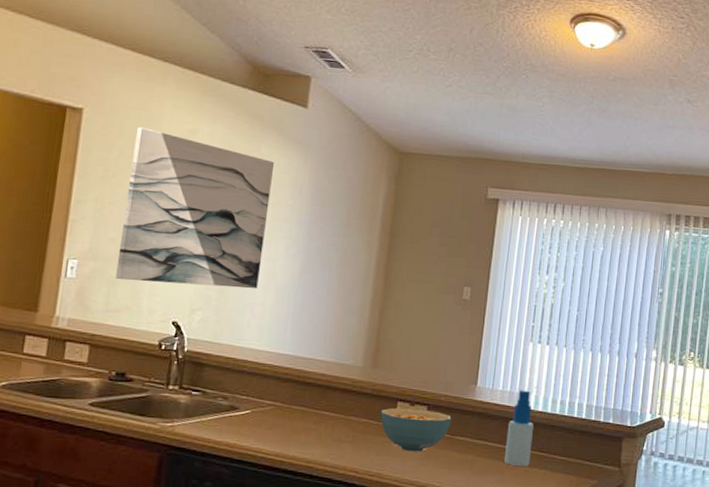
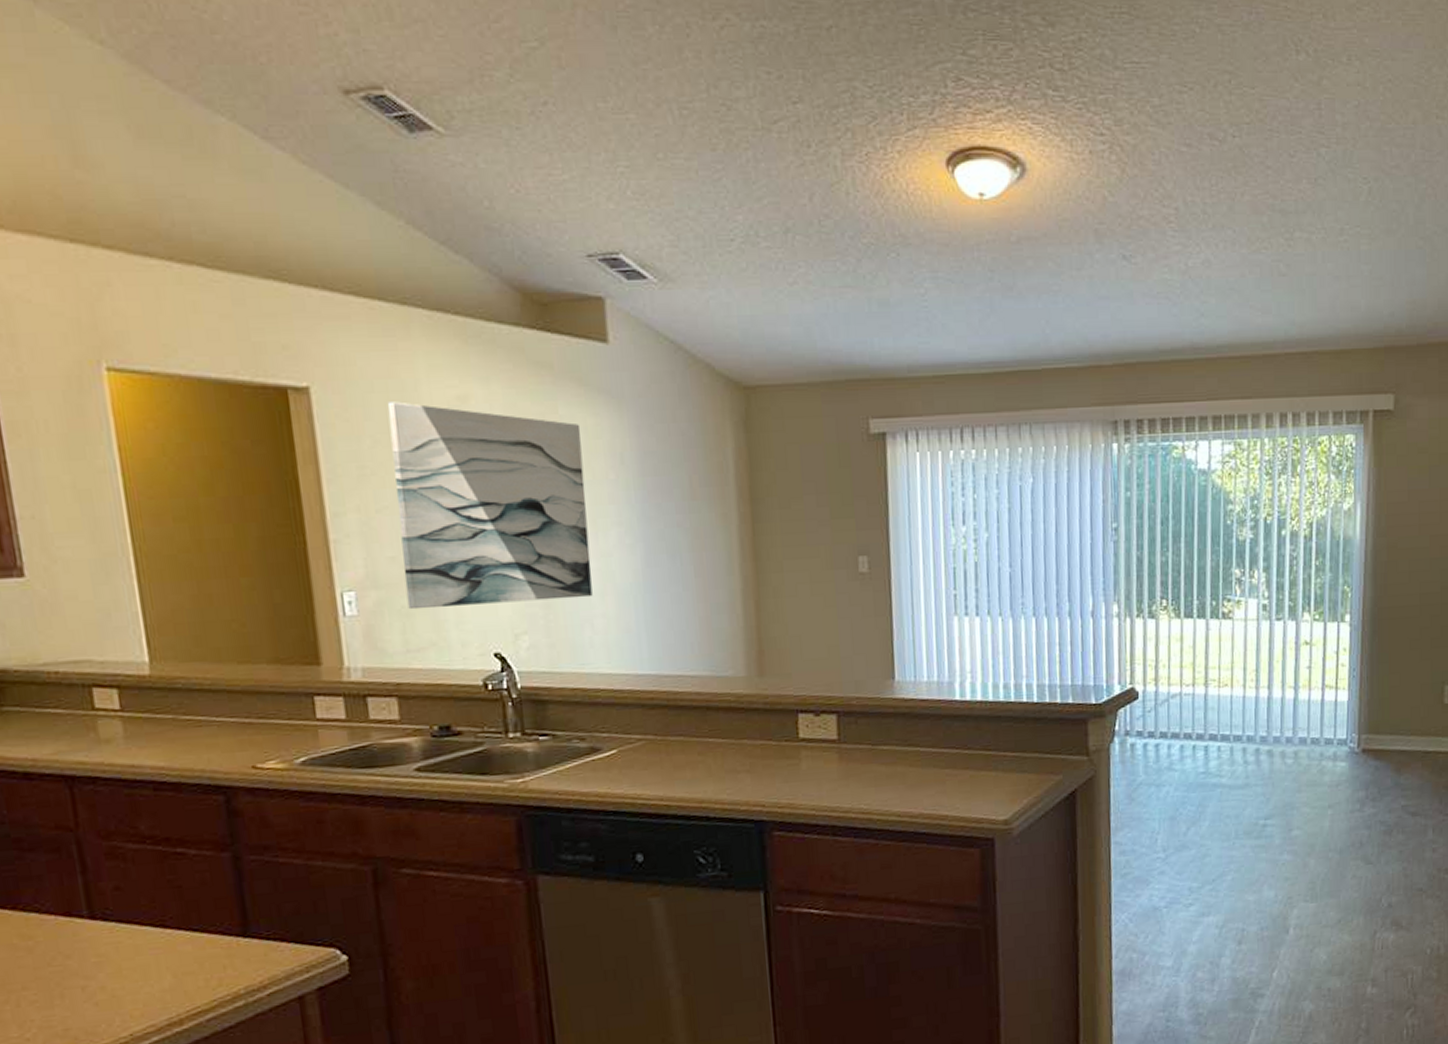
cereal bowl: present [381,407,452,452] -> none [779,718,870,773]
spray bottle: present [504,390,534,466] -> none [941,677,976,772]

